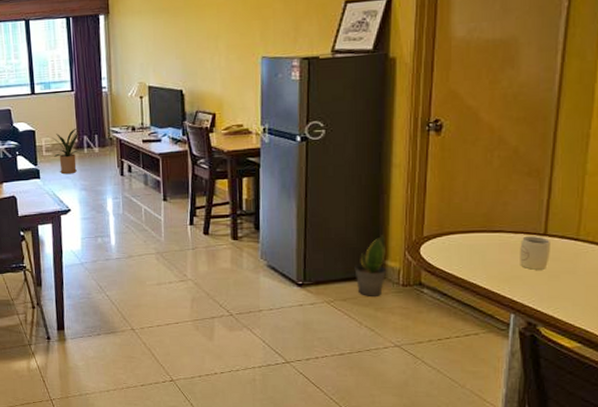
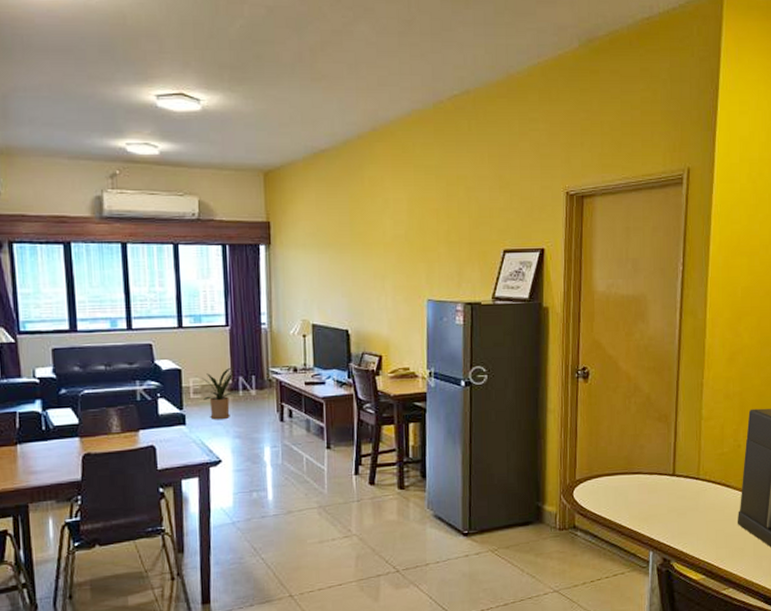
potted plant: present [354,235,387,298] -> none [516,480,545,543]
mug: present [520,236,550,270] -> none [655,476,678,508]

